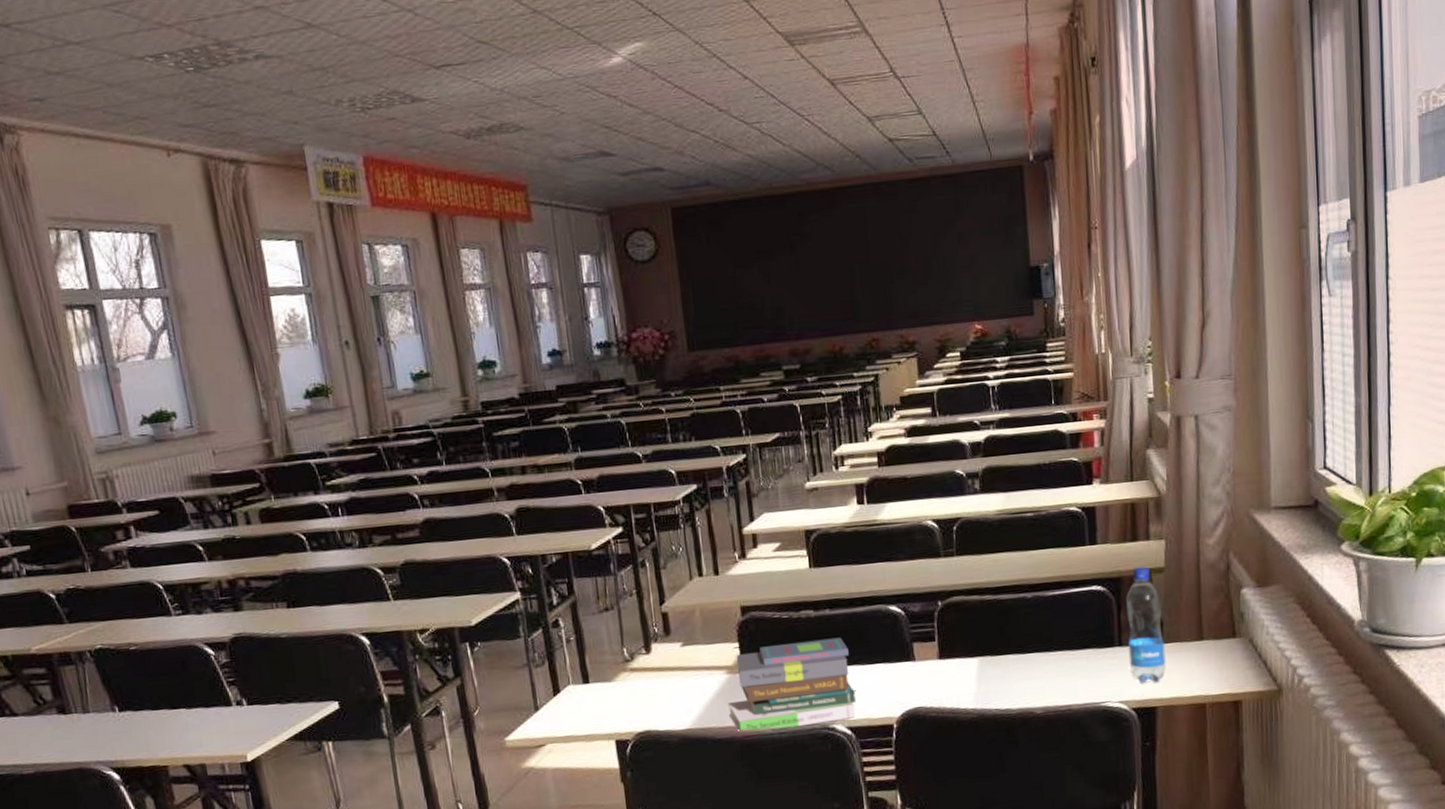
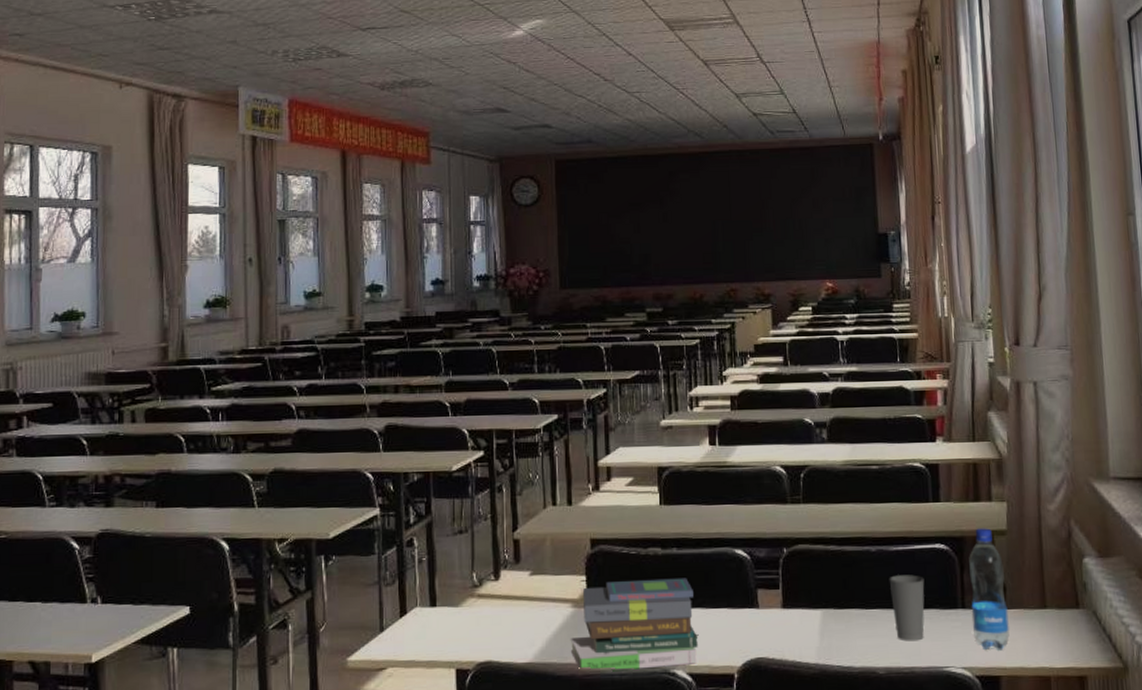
cup: none [1045,617,1082,681] -> present [889,575,925,641]

